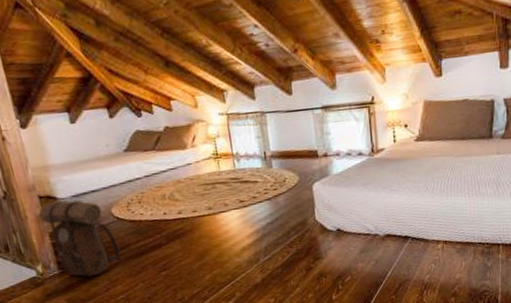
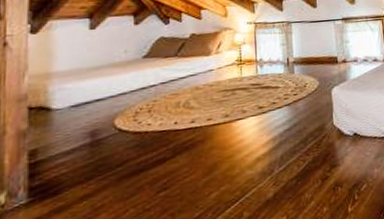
backpack: present [37,200,122,277] -> none [20,110,114,205]

